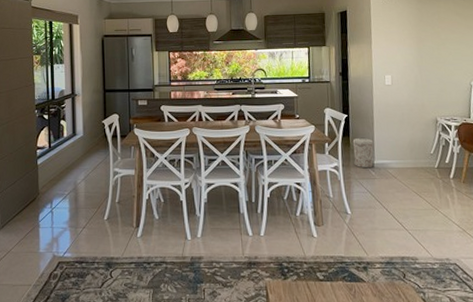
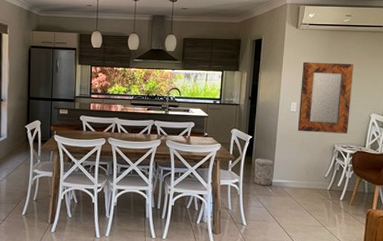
home mirror: none [392,29,450,106] -> present [297,62,353,134]

